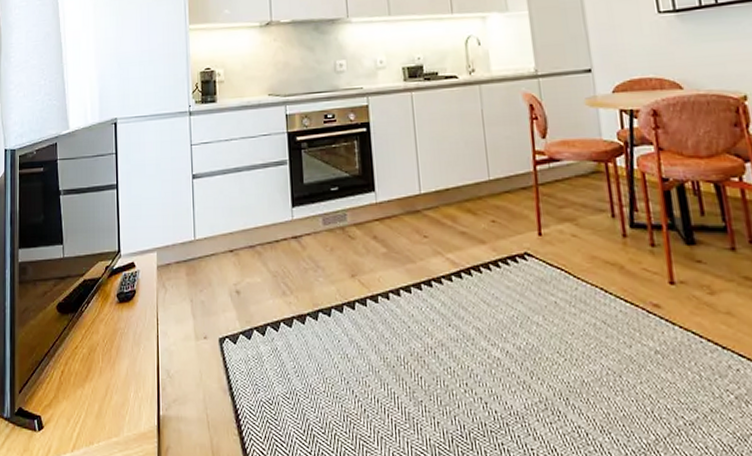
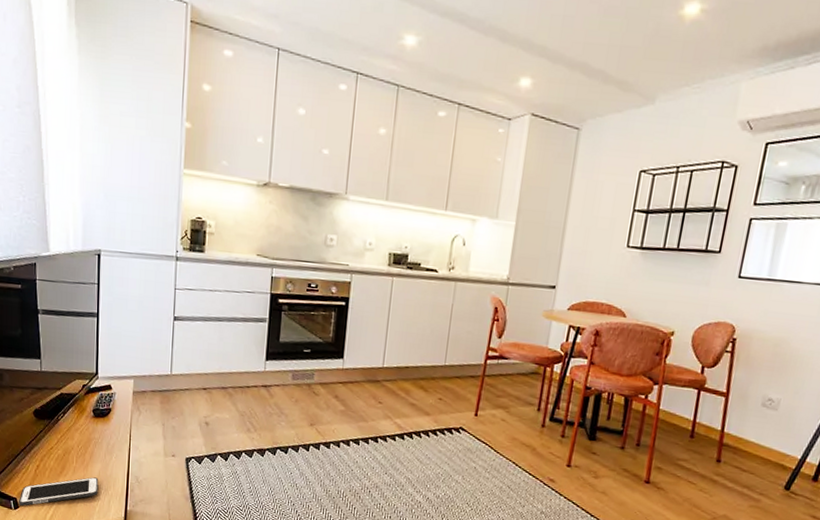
cell phone: none [43,377,127,425] -> present [19,477,99,506]

